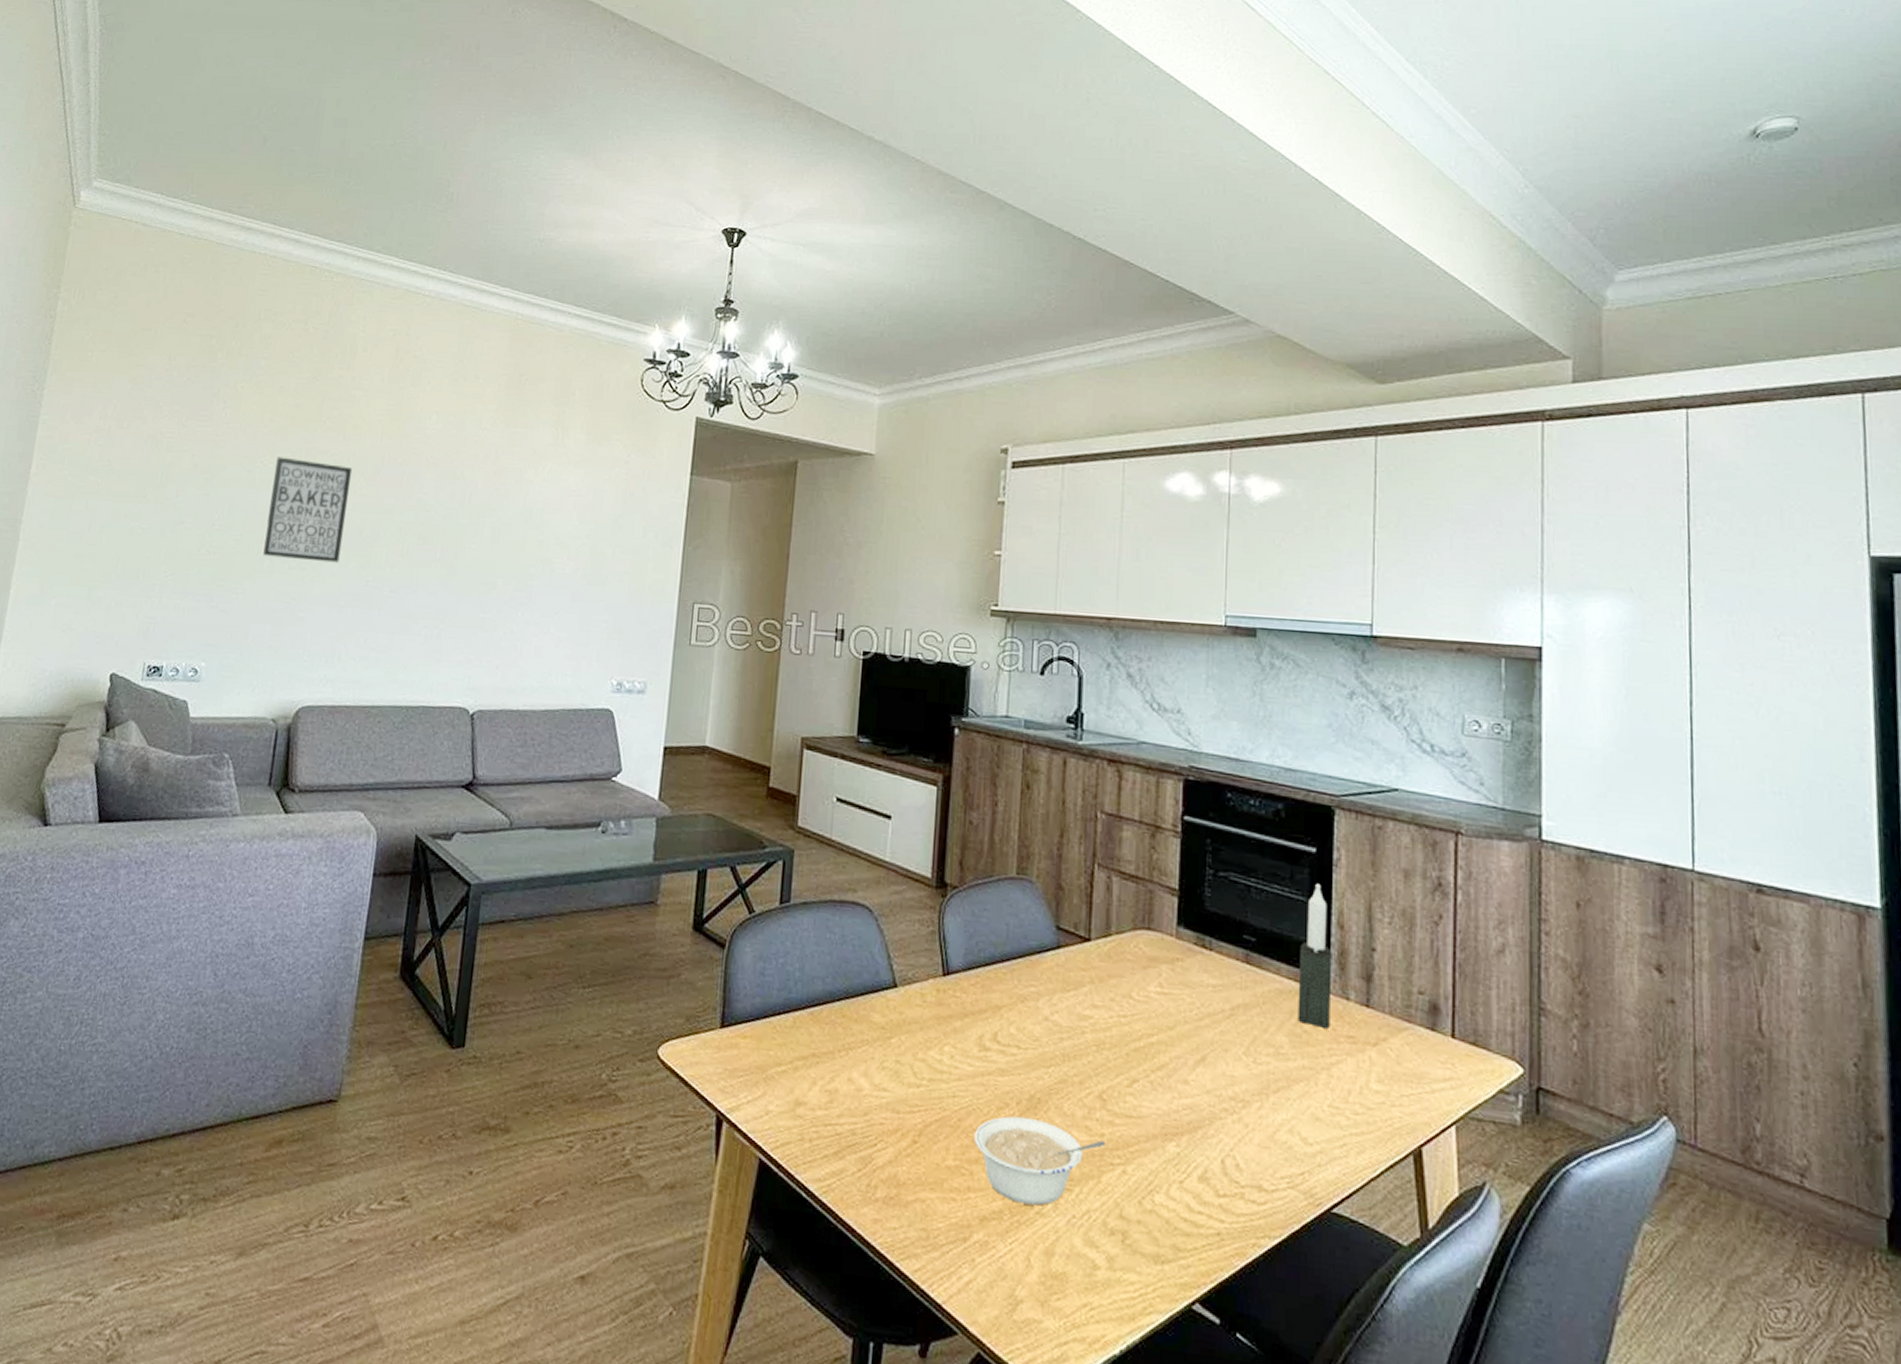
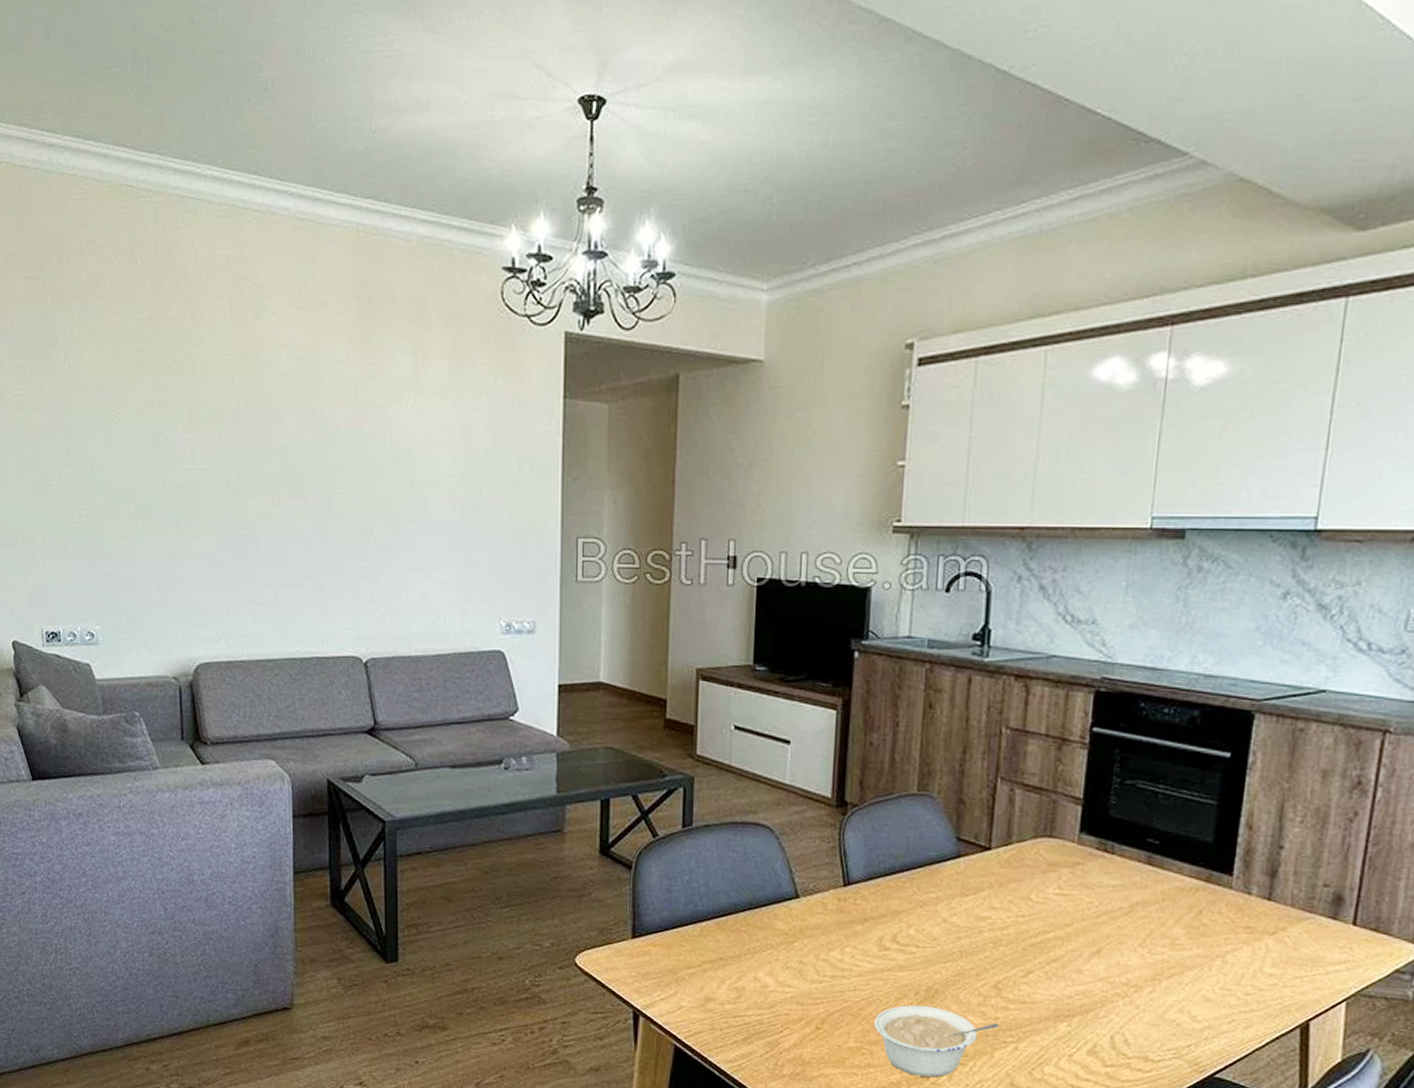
wall art: present [262,456,353,563] -> none [129,408,211,518]
candle: present [1298,883,1332,1028] -> none [1196,787,1238,921]

